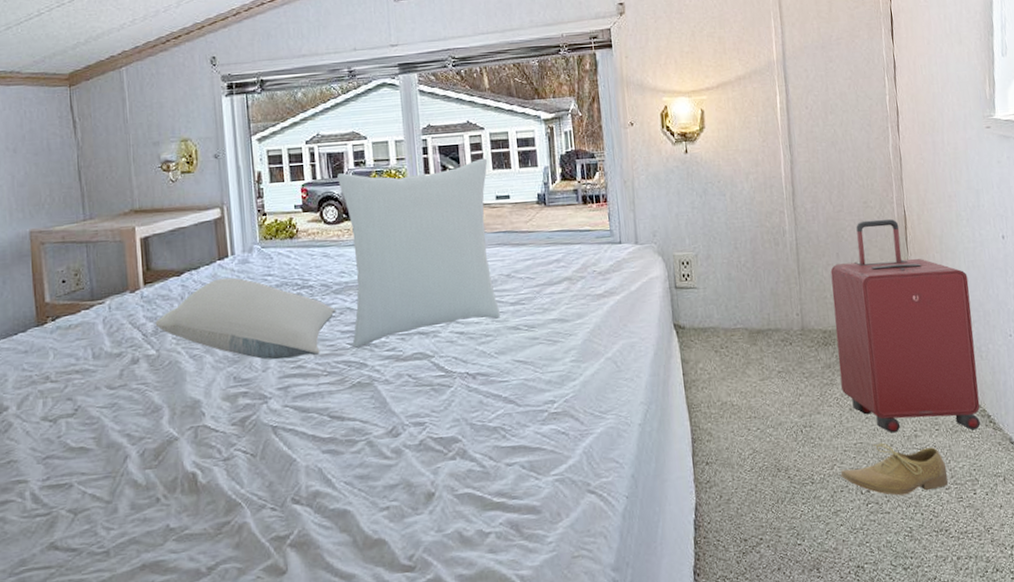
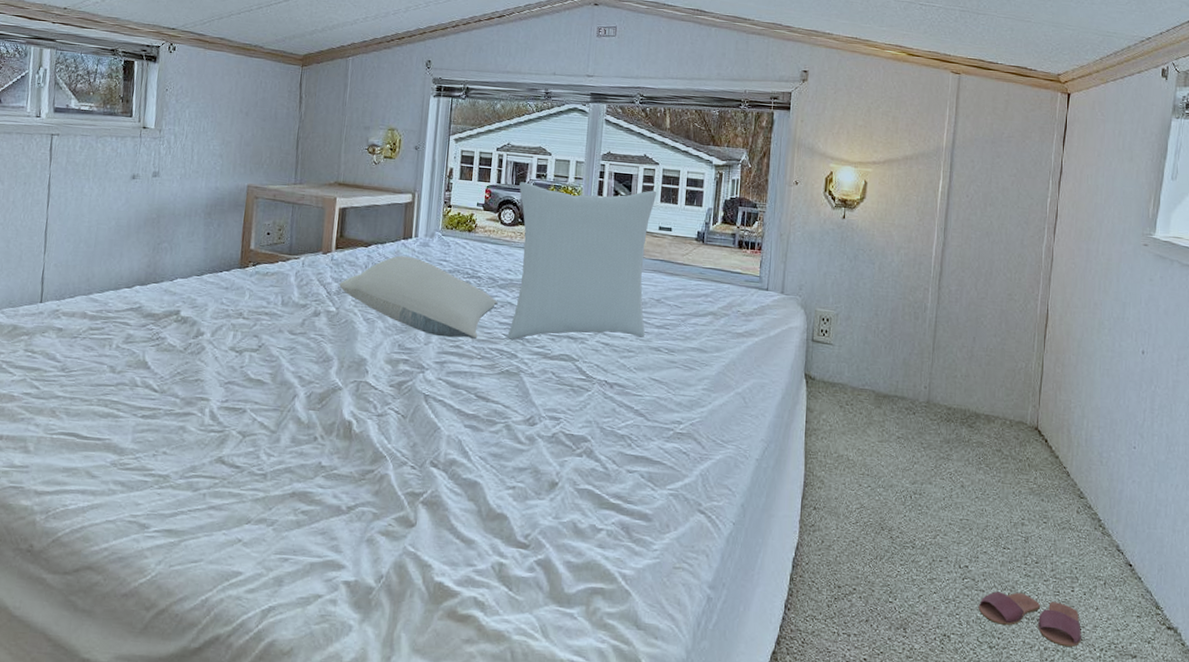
suitcase: present [830,218,981,433] -> none [957,311,1101,531]
shoe: present [840,442,949,496] -> none [942,523,1048,578]
slippers: none [886,506,991,552] -> present [978,591,1081,647]

